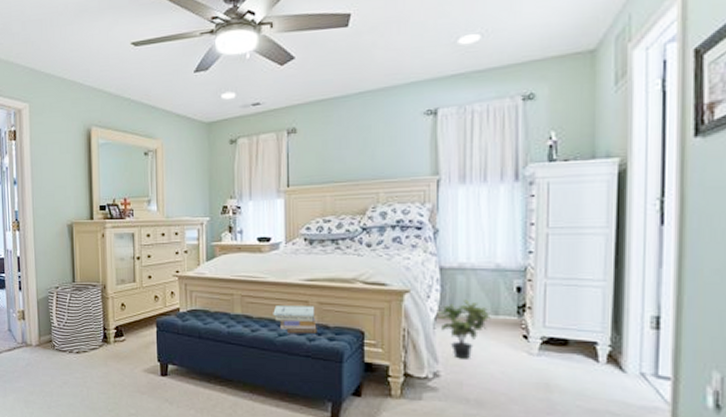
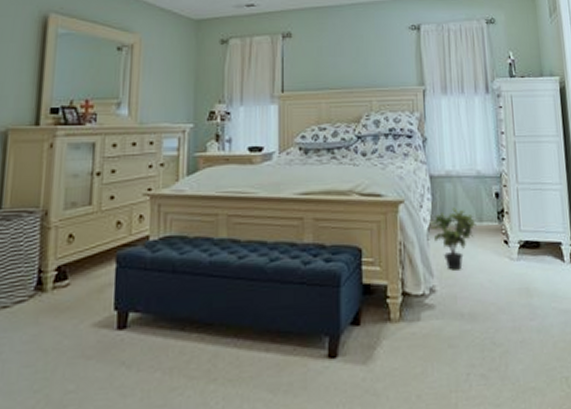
books: present [273,305,317,334] -> none [264,223,313,258]

